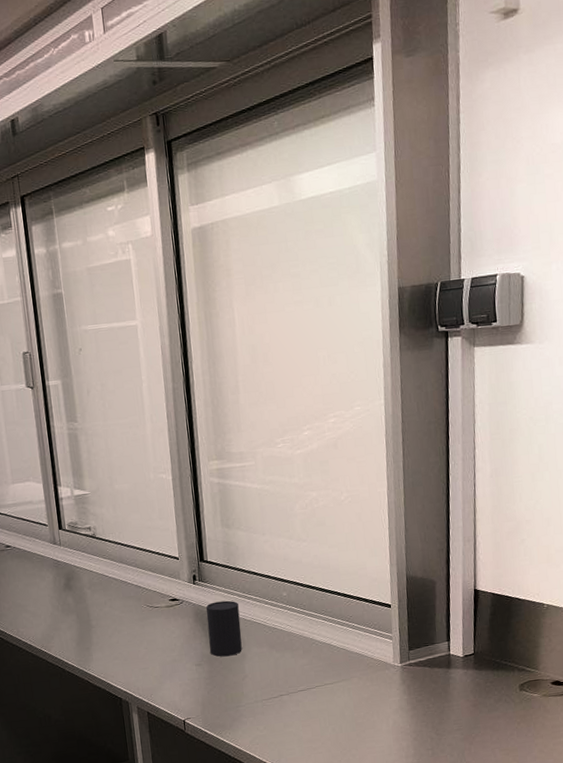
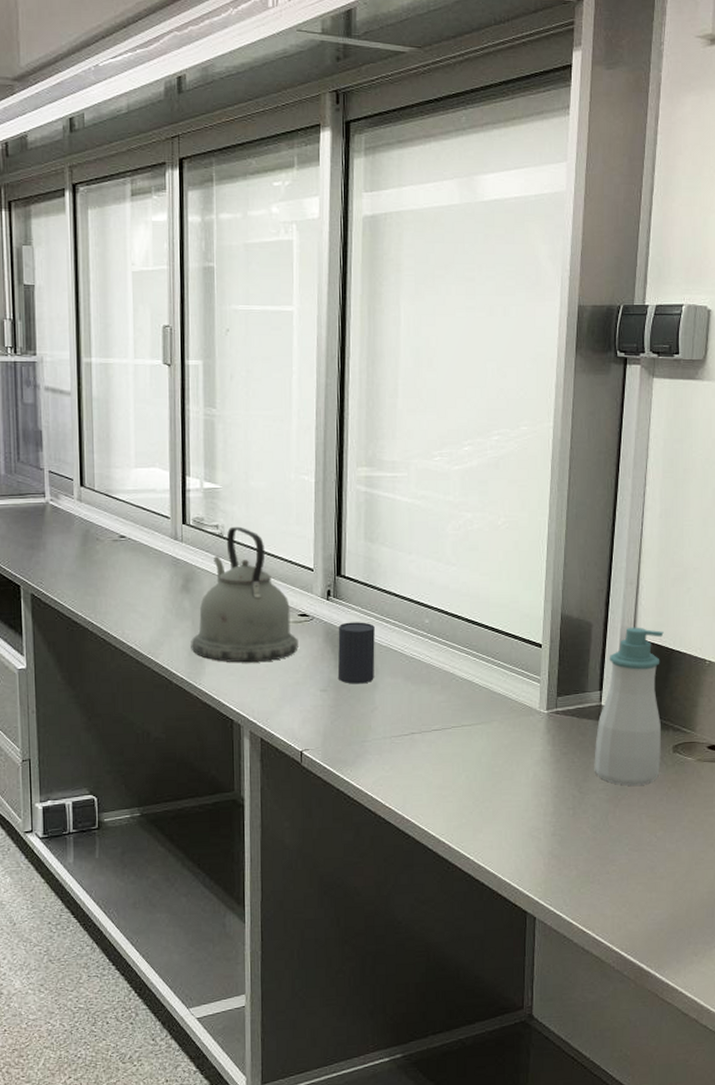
kettle: none [77,526,172,648] -> present [191,526,298,663]
soap bottle: none [447,580,509,725] -> present [594,627,664,786]

